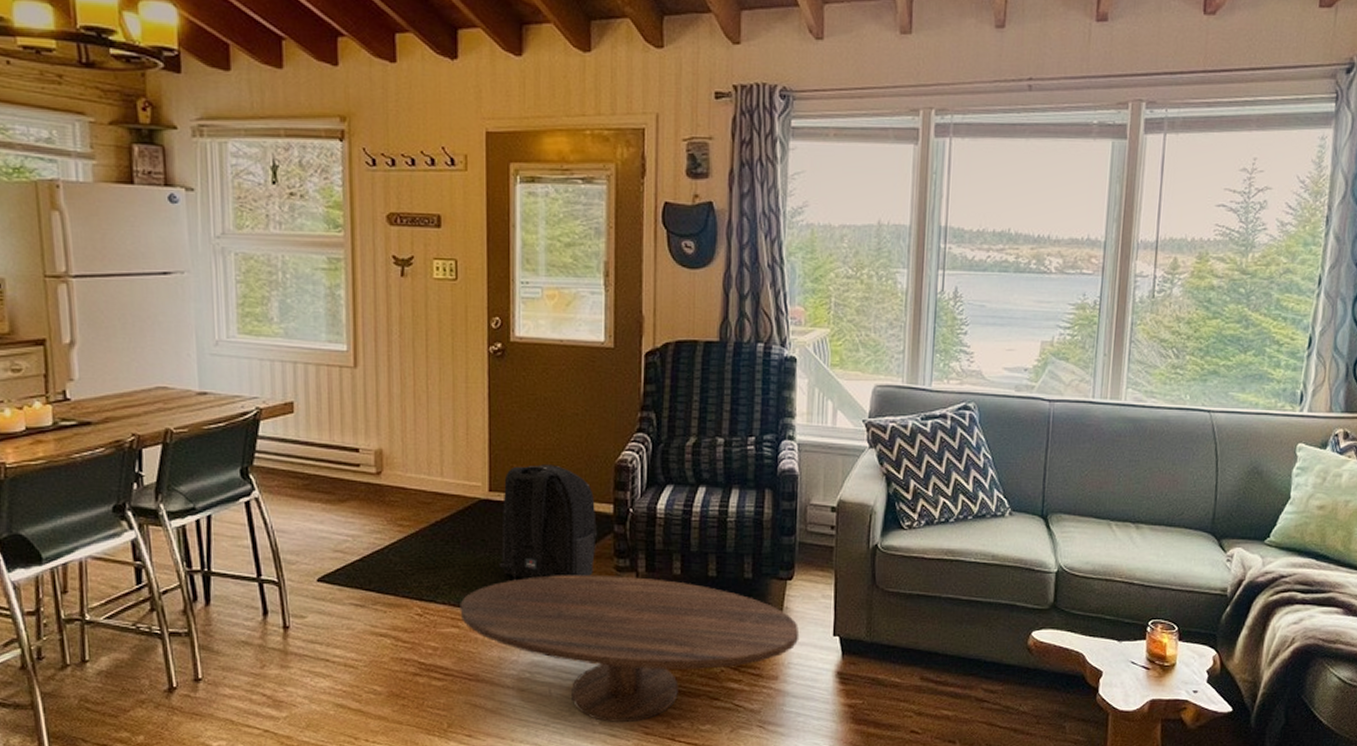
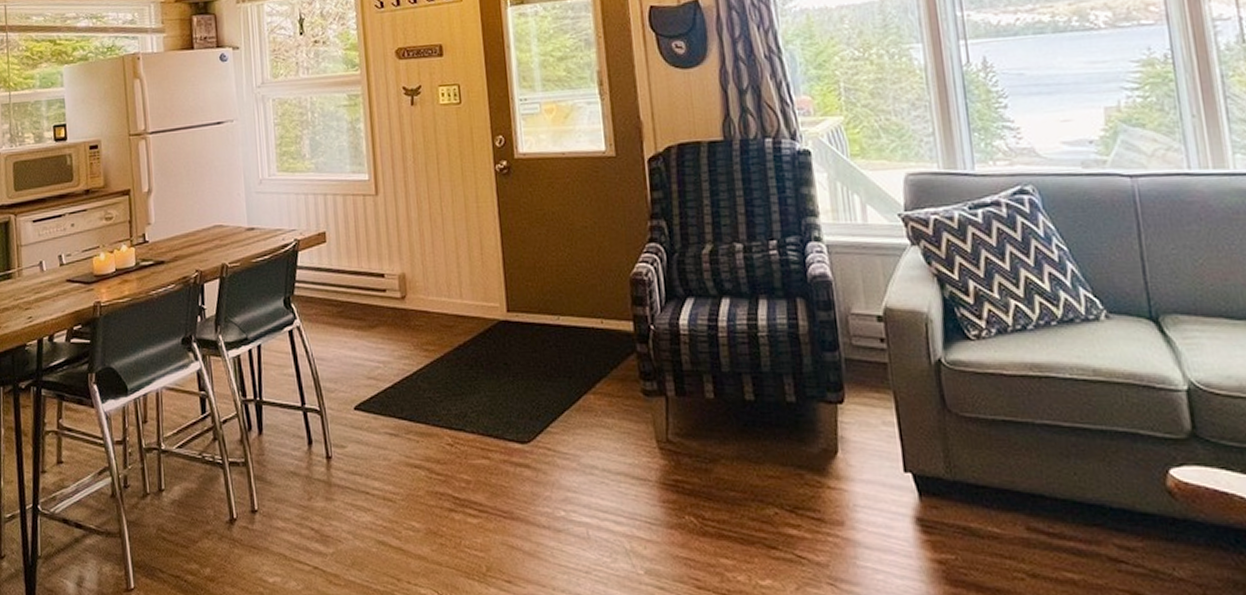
coffee table: present [460,574,800,723] -> none [488,399,863,574]
backpack: present [498,464,597,581] -> none [521,281,620,407]

